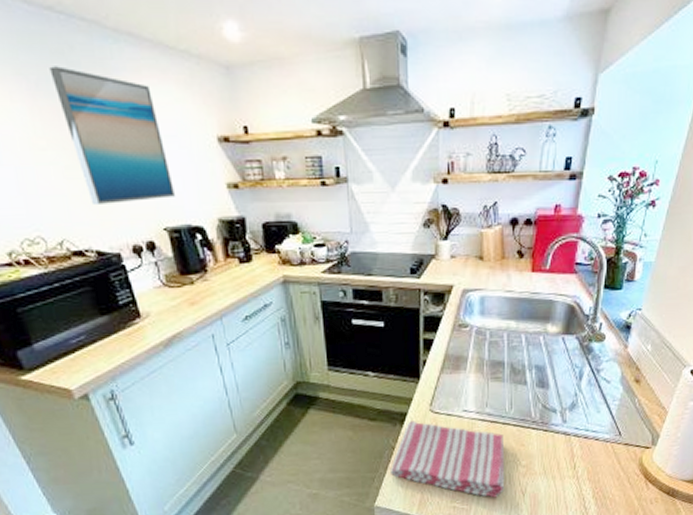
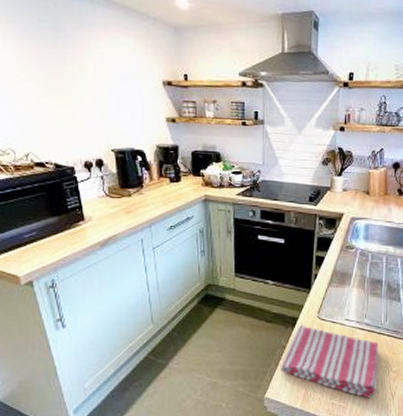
wall art: present [49,66,175,204] -> none [36,17,123,127]

